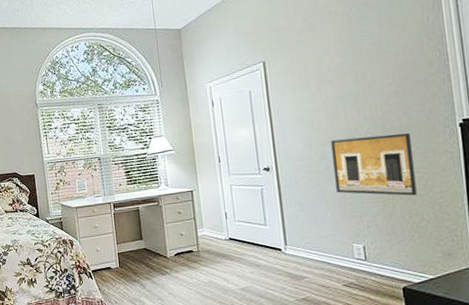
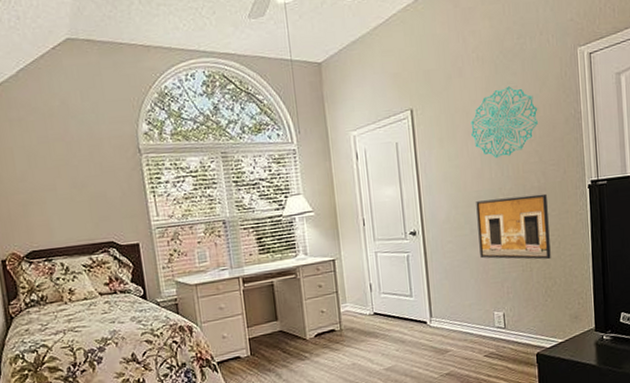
wall decoration: none [324,35,397,101] -> present [471,86,538,159]

